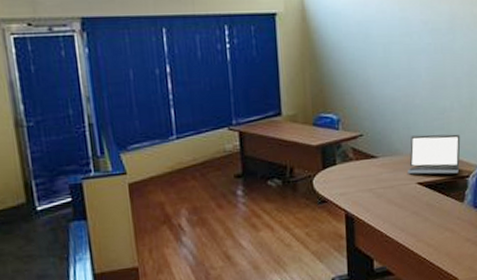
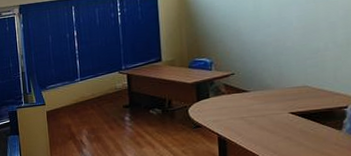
laptop: present [407,134,461,175] -> none [278,70,337,106]

